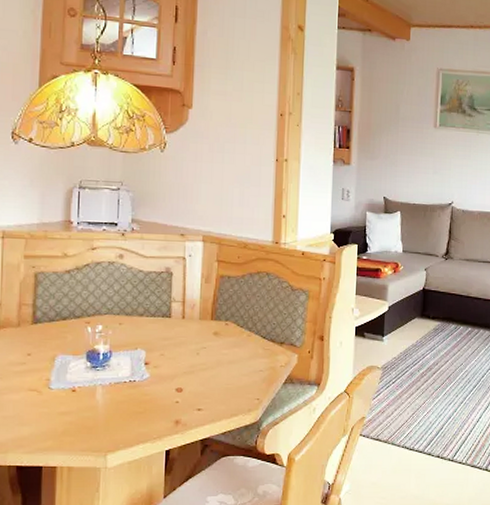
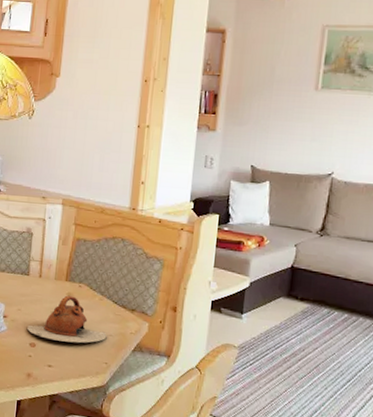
teapot: none [171,335,257,383] -> present [26,295,107,343]

